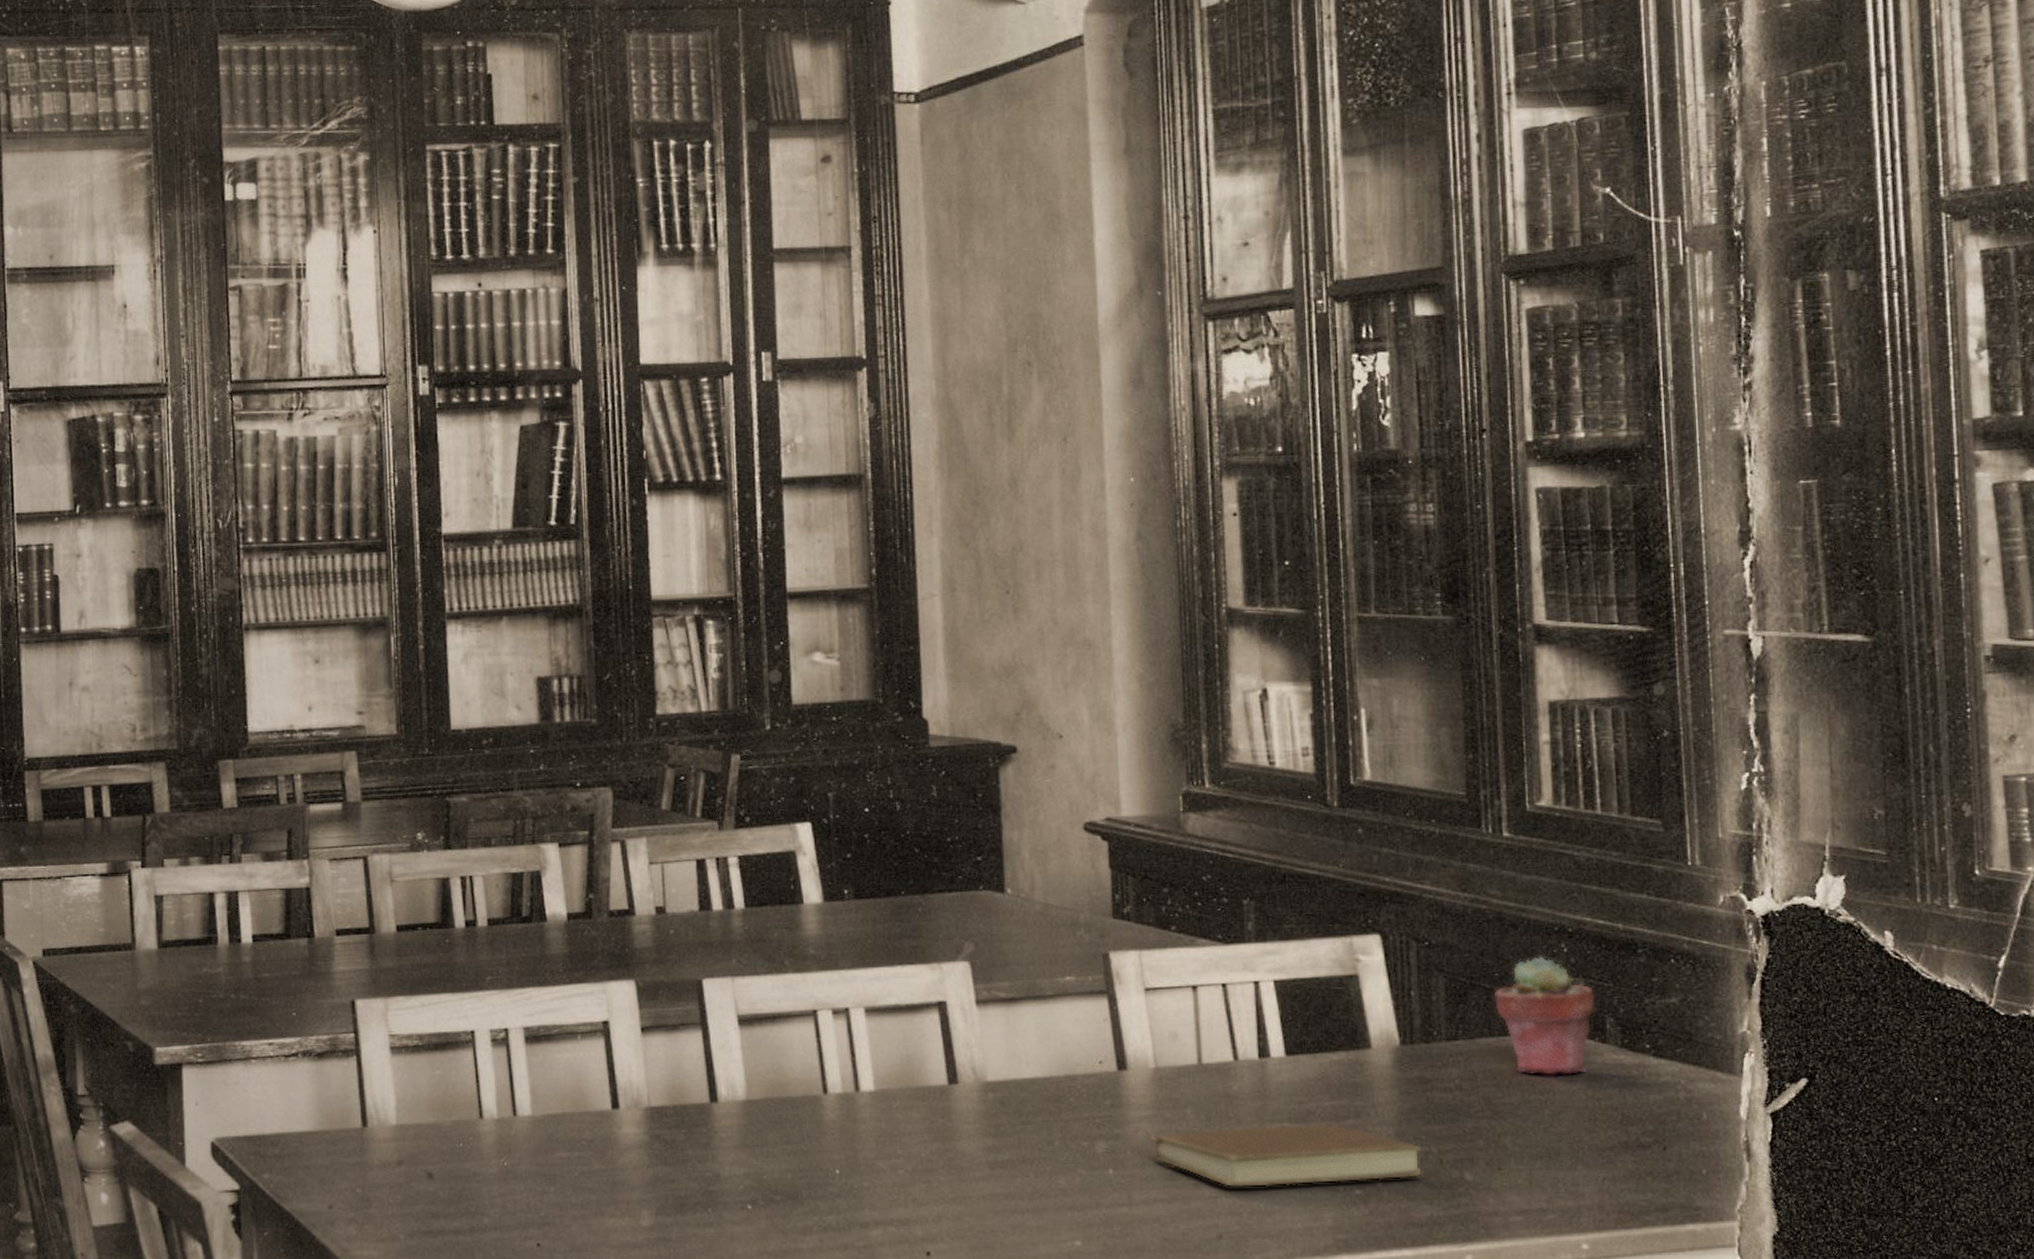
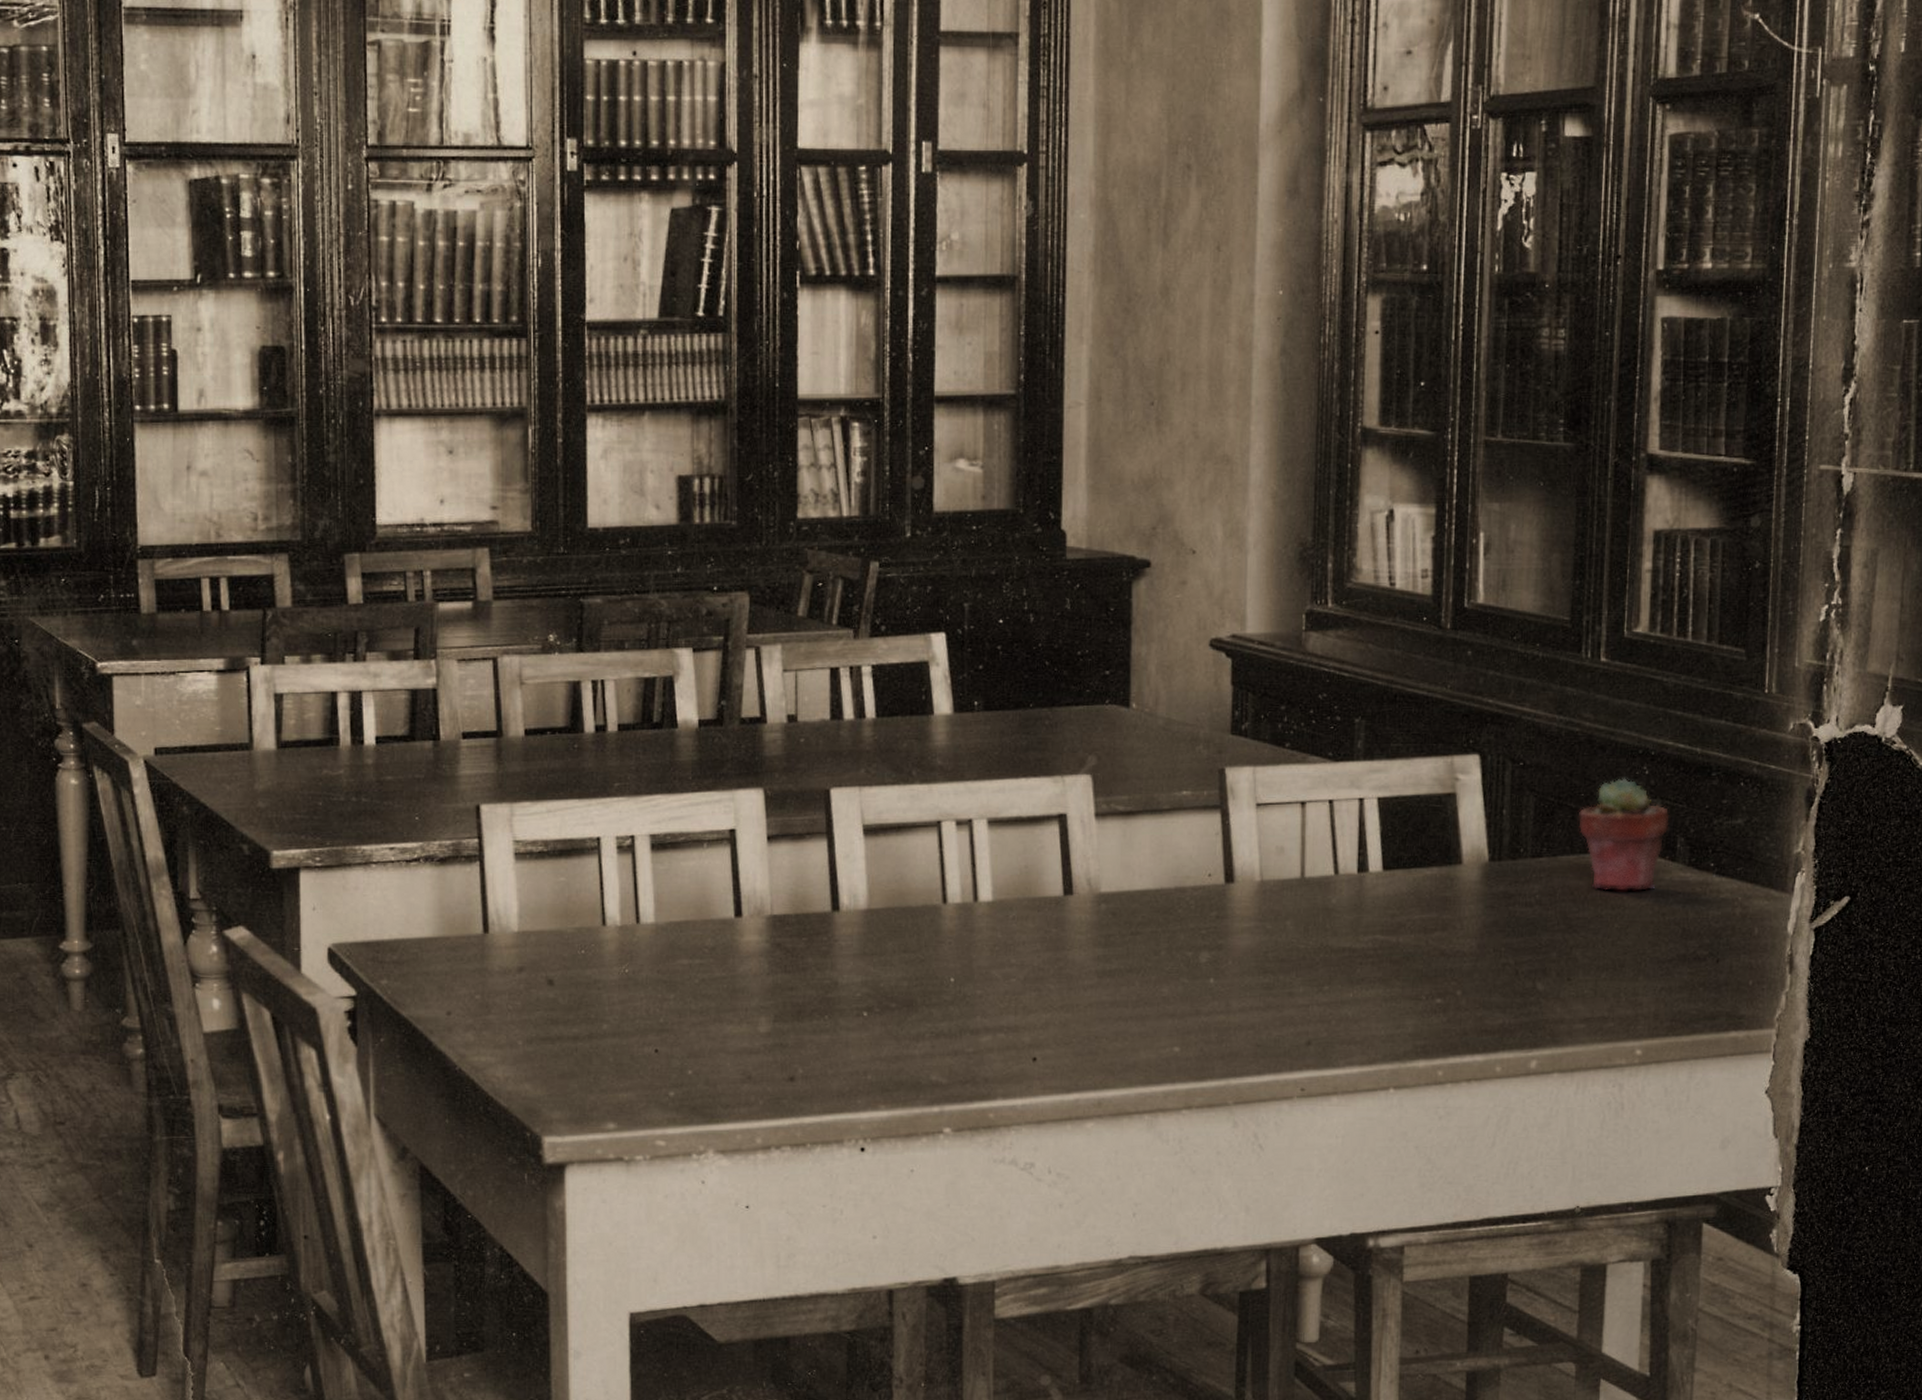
book: present [1133,1125,1422,1187] -> none [1235,937,1500,996]

